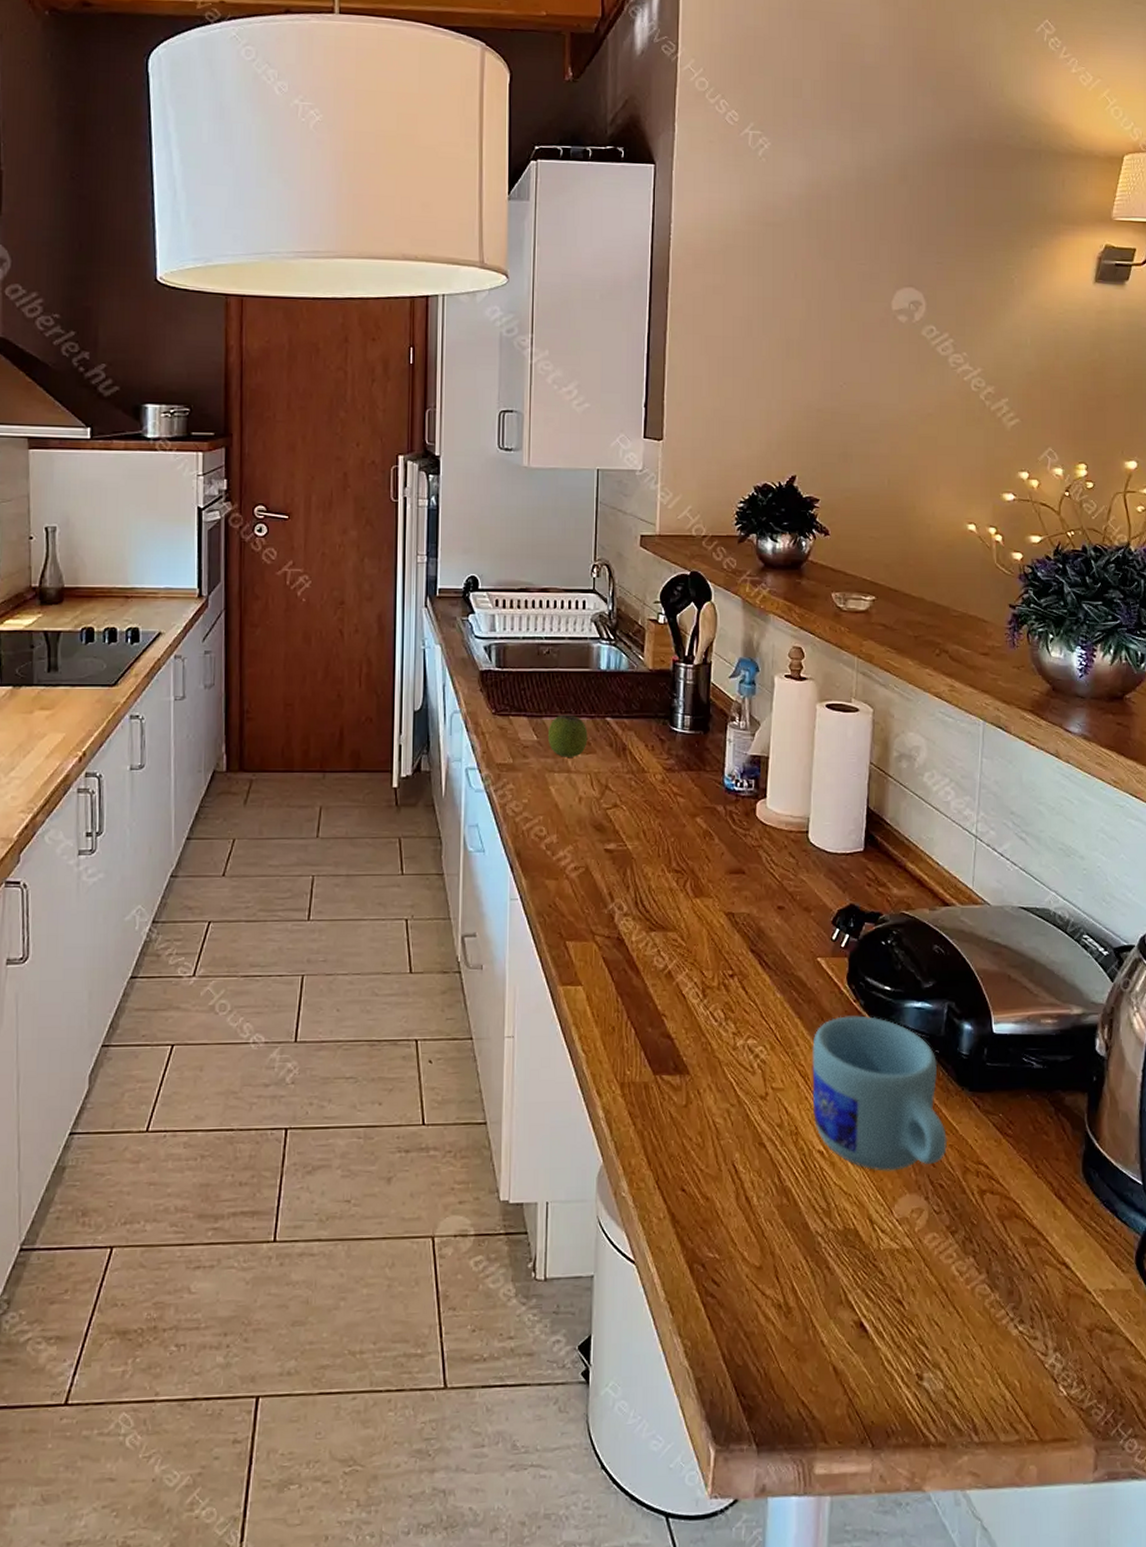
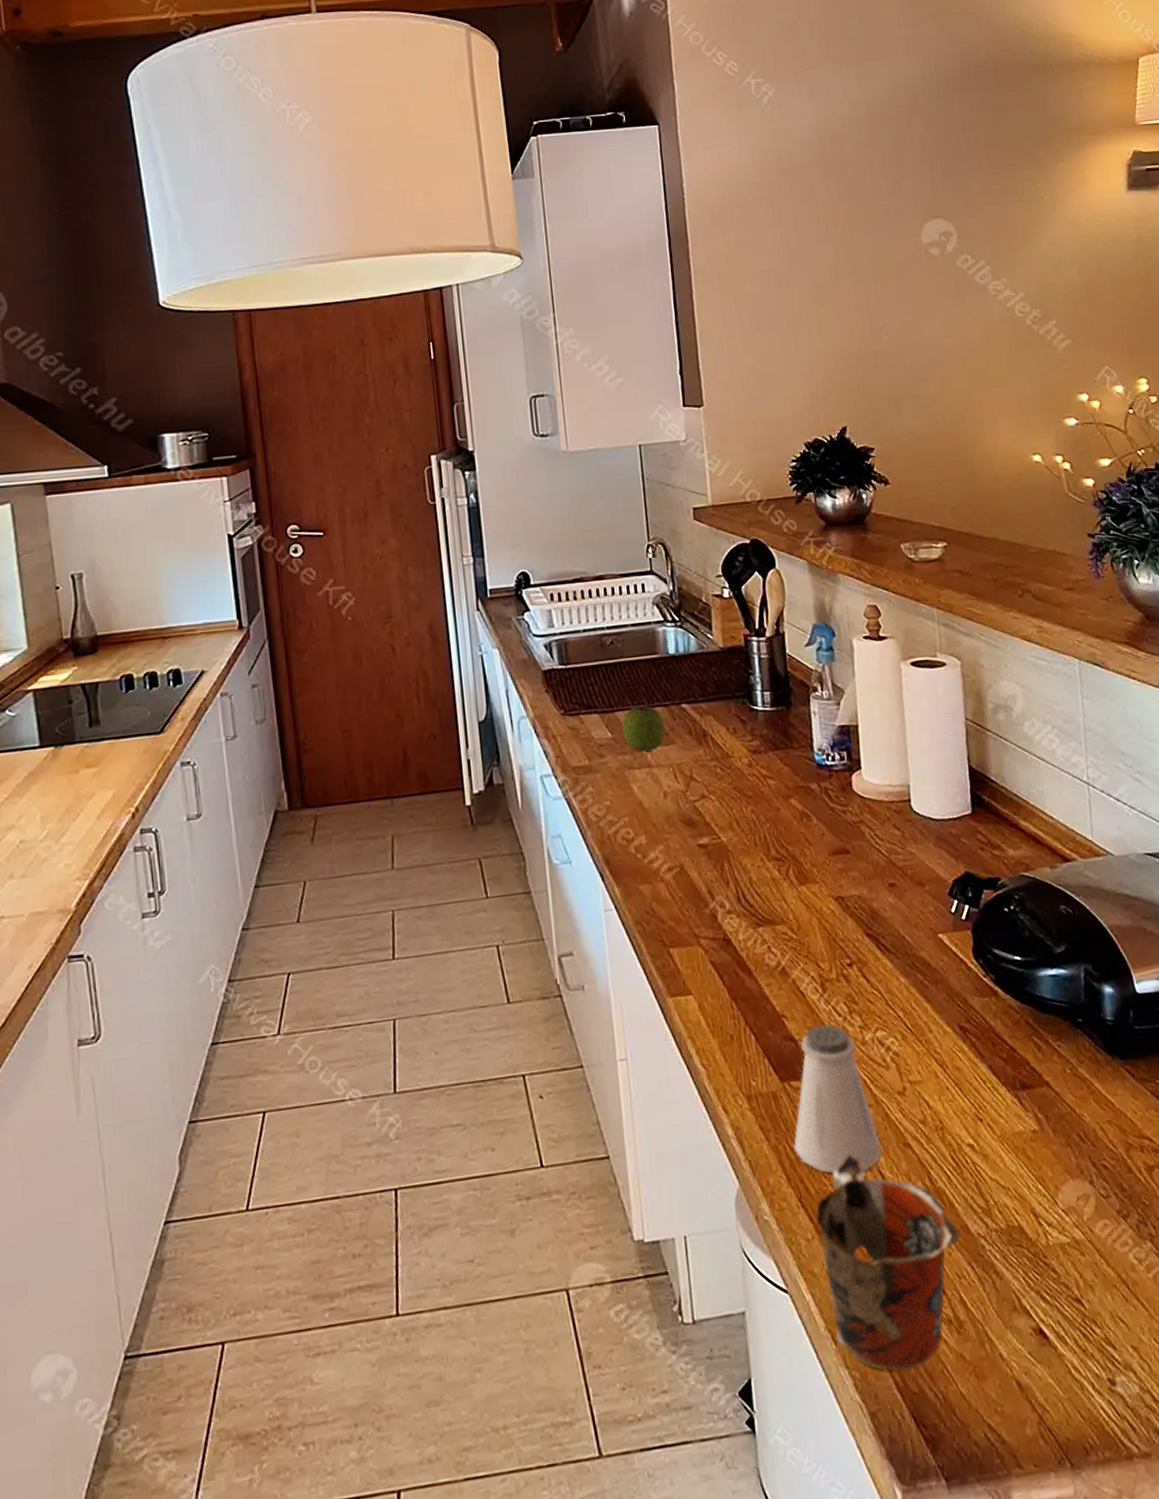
saltshaker: none [657,1027,738,1164] -> present [793,1024,882,1174]
mug: none [669,1147,800,1345] -> present [815,1155,961,1372]
mug: present [812,1015,948,1171] -> none [946,990,1106,1159]

